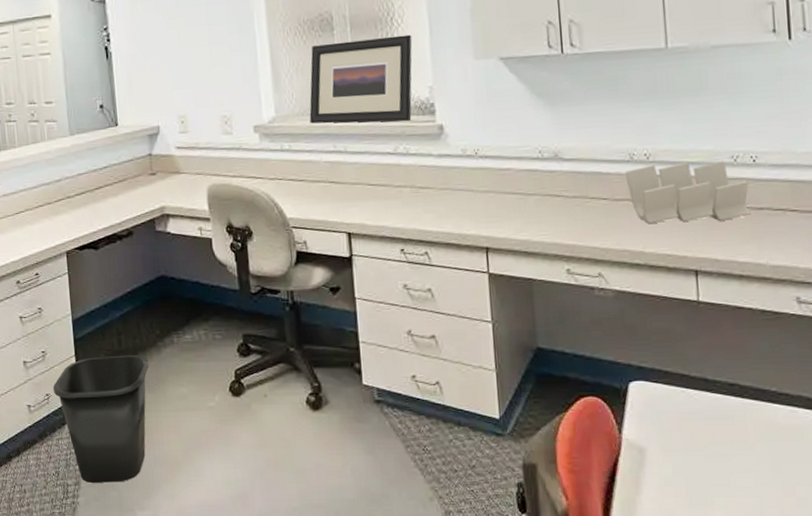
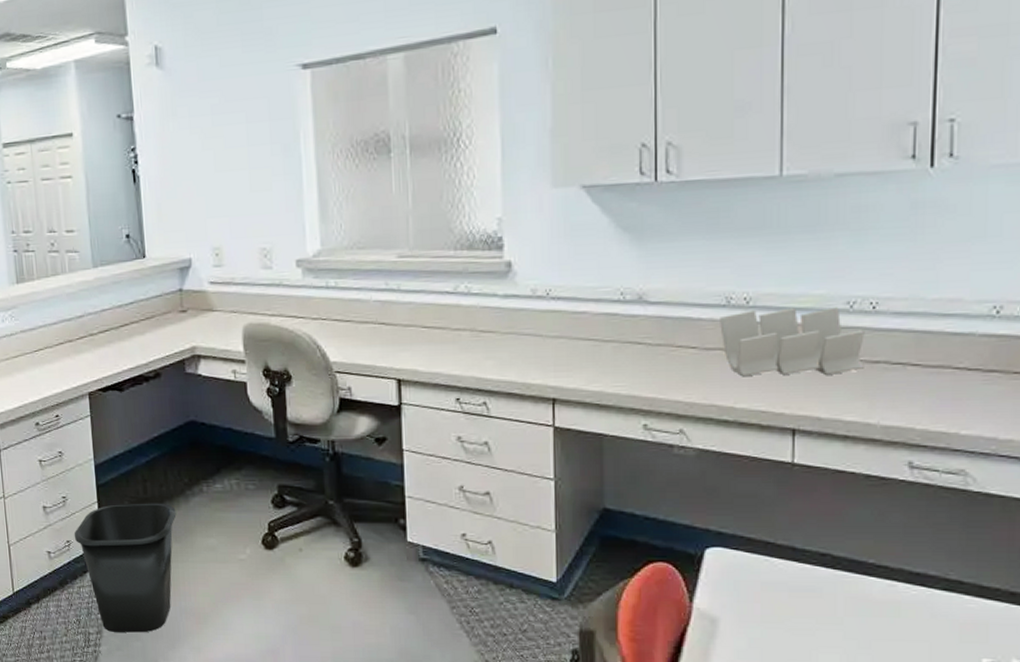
picture frame: present [309,34,413,124] -> none [359,158,481,259]

